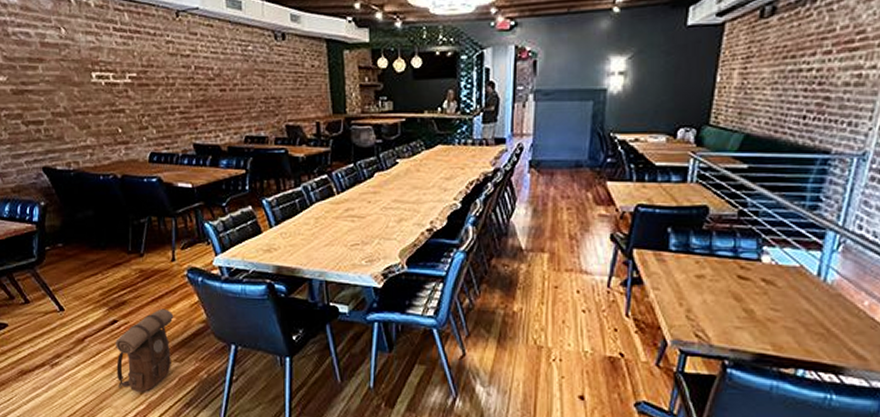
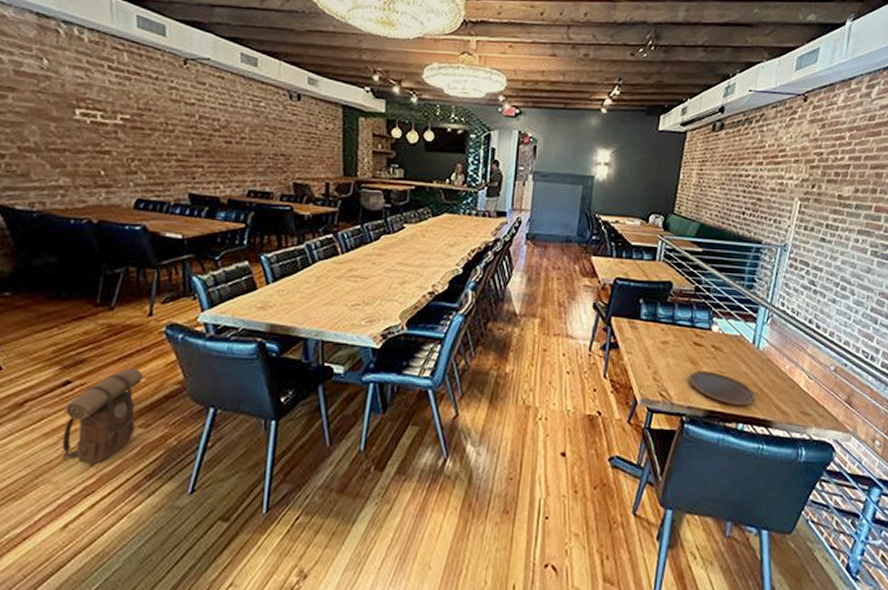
plate: none [732,308,823,350] -> present [689,370,757,406]

